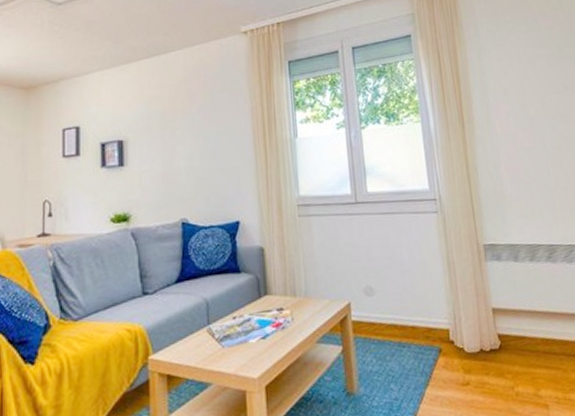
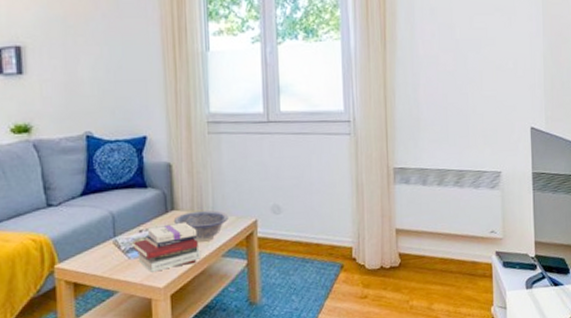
books: none [226,306,296,362] -> present [132,221,201,272]
decorative bowl: none [267,294,322,328] -> present [173,210,229,242]

